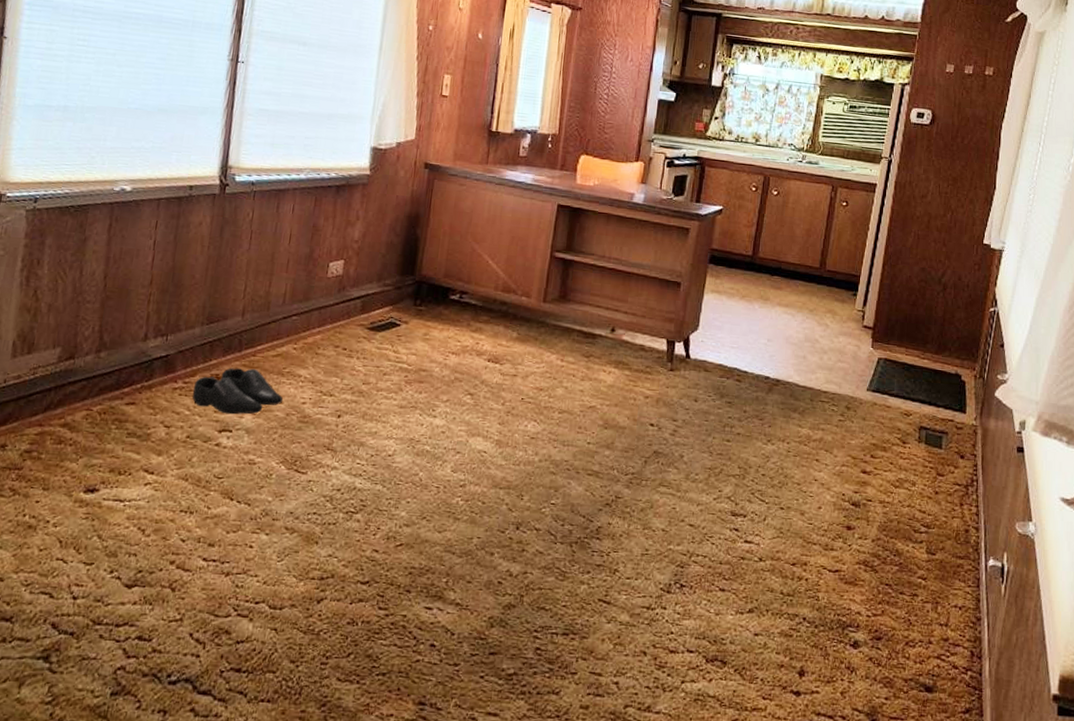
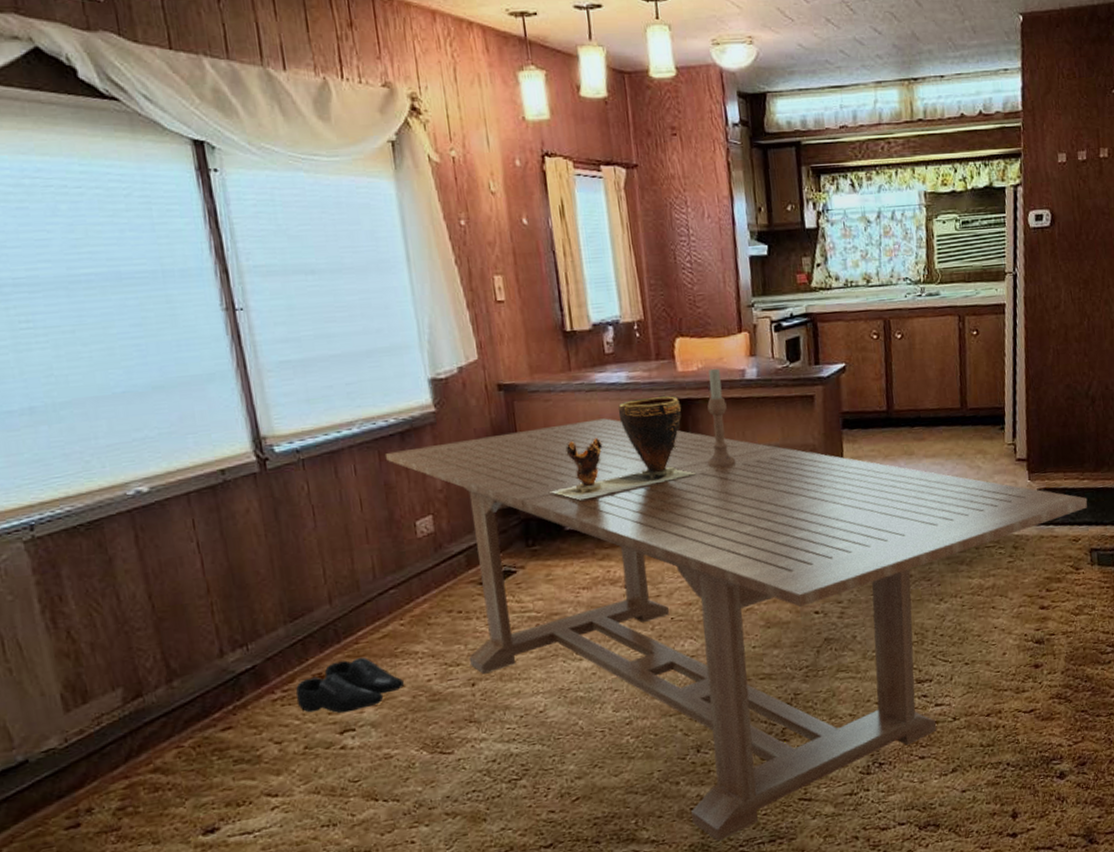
dining table: none [319,200,925,621] -> present [385,418,1088,842]
clay pot: none [445,199,573,276] -> present [550,395,697,501]
candlestick: none [584,187,612,275] -> present [707,368,736,468]

